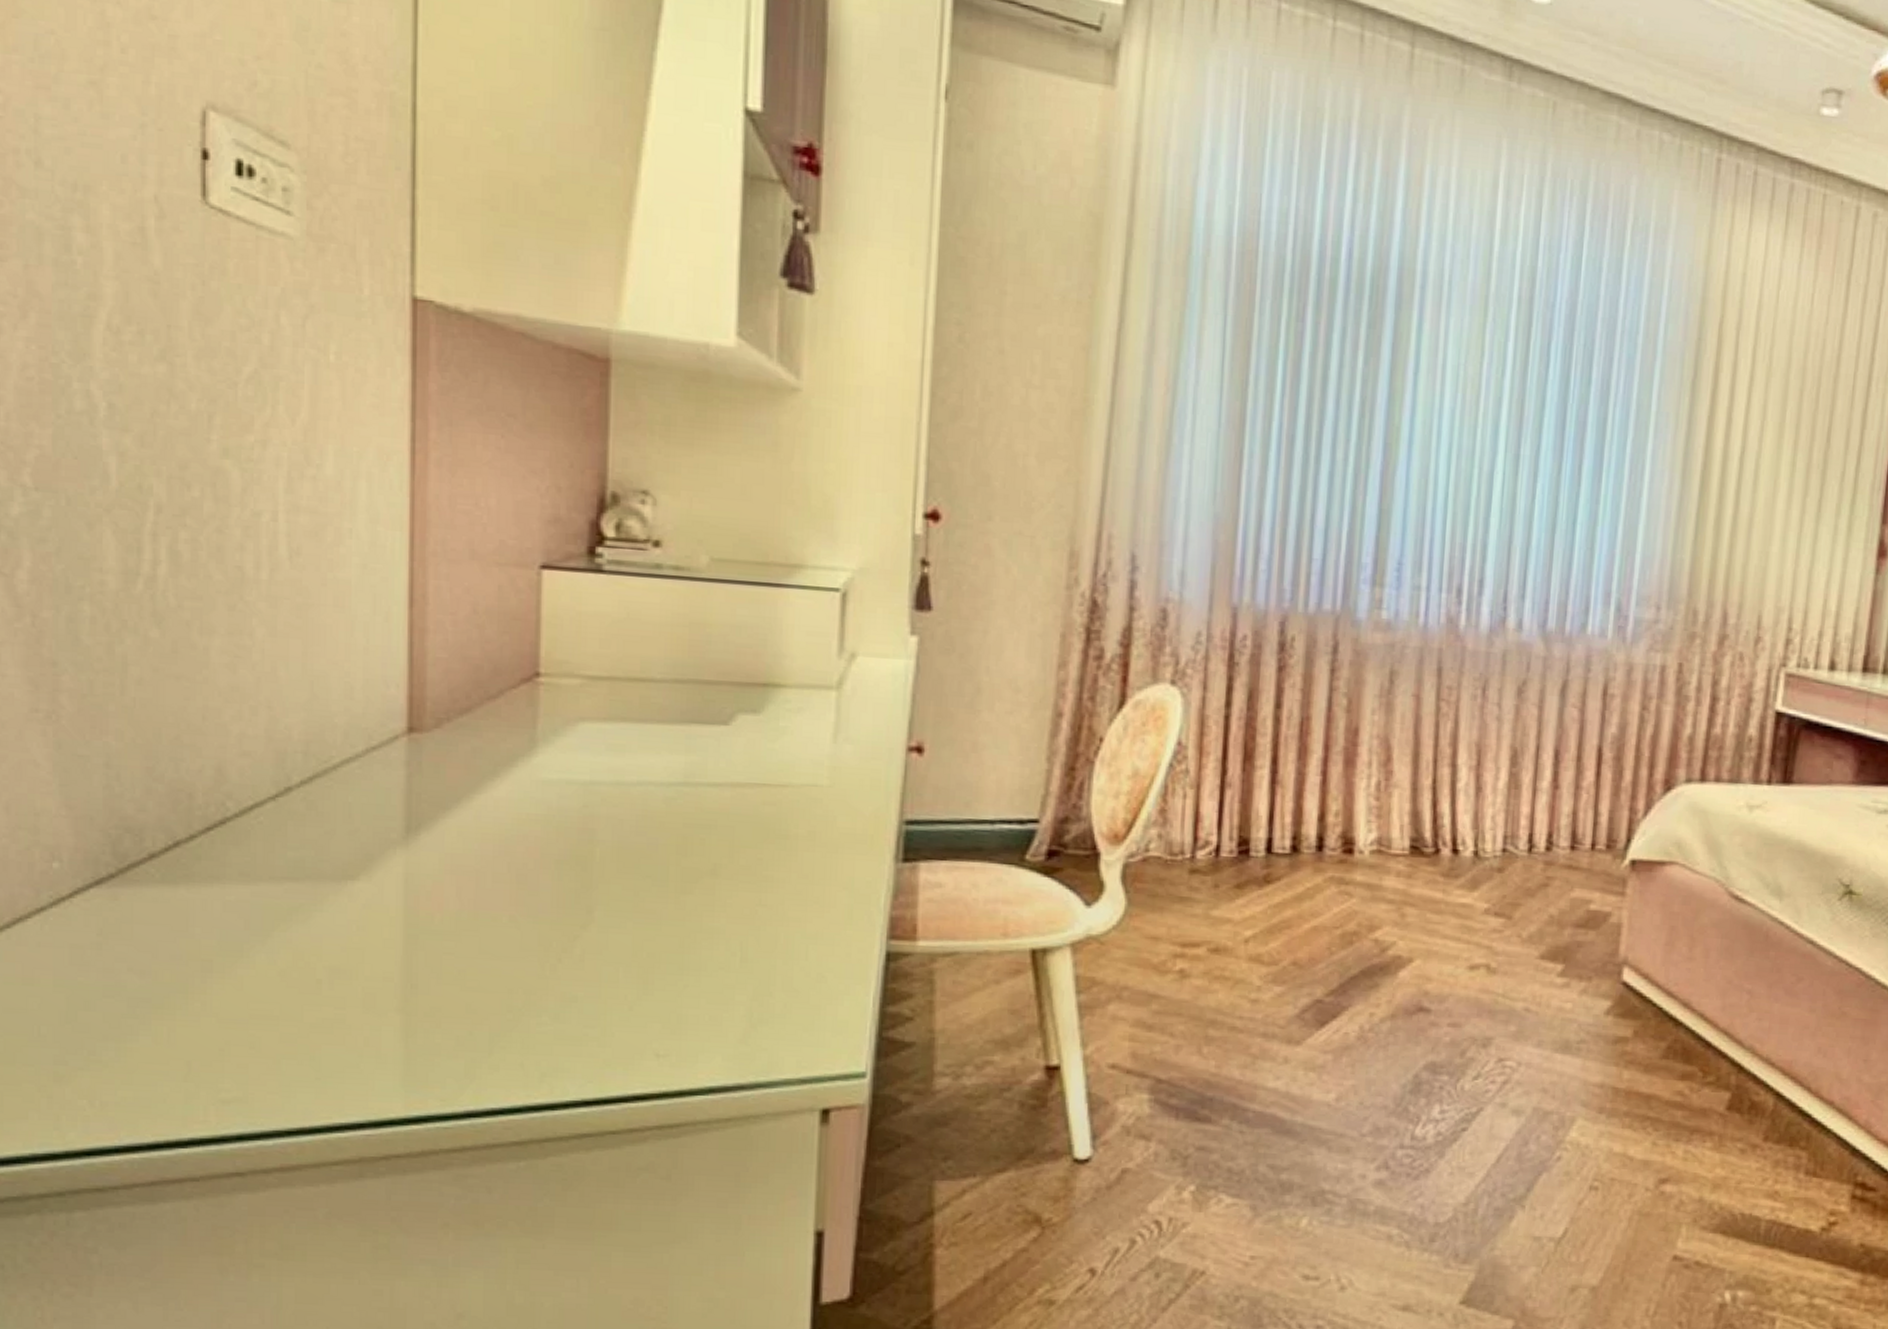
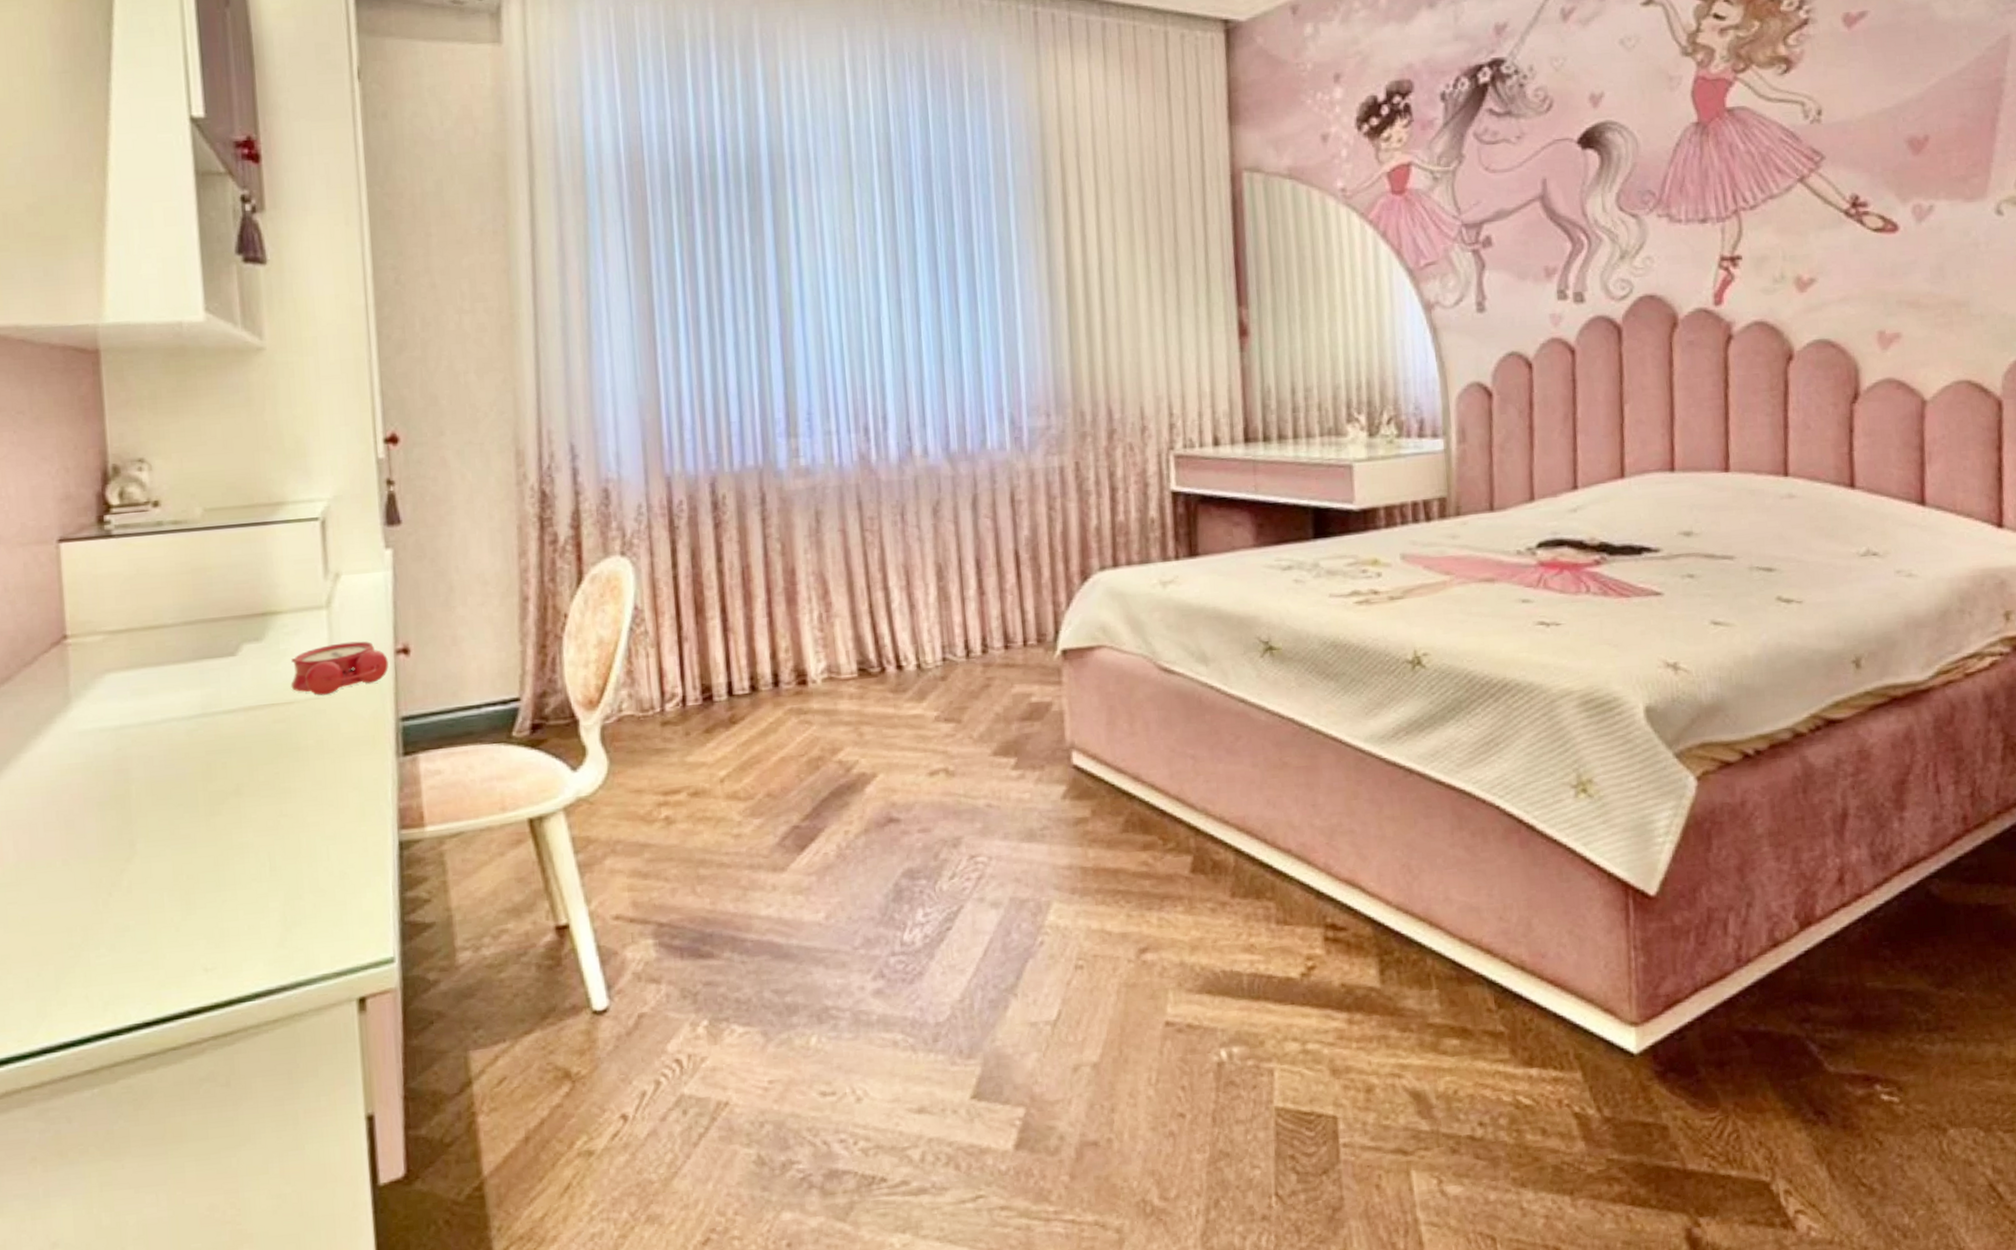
alarm clock: none [786,729,898,784] -> present [291,641,389,695]

